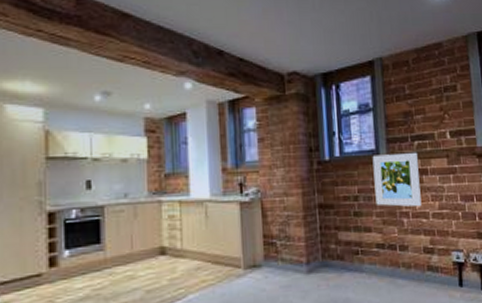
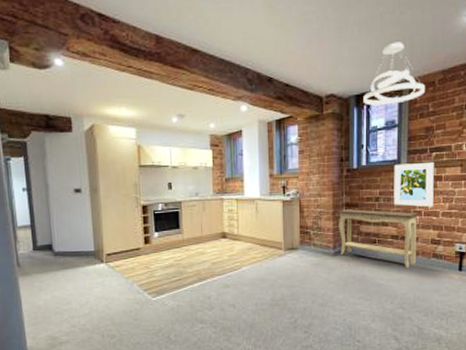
console table: none [311,211,409,286] -> present [339,209,420,268]
pendant light: none [331,16,400,86] -> present [363,42,426,106]

